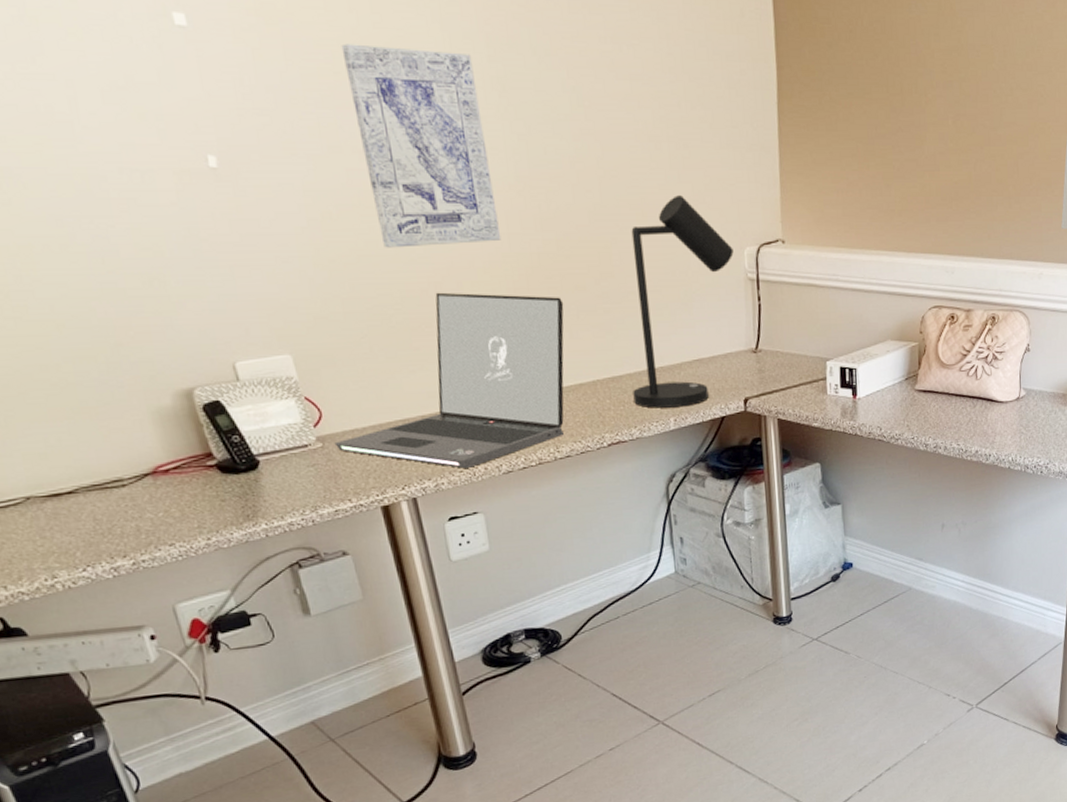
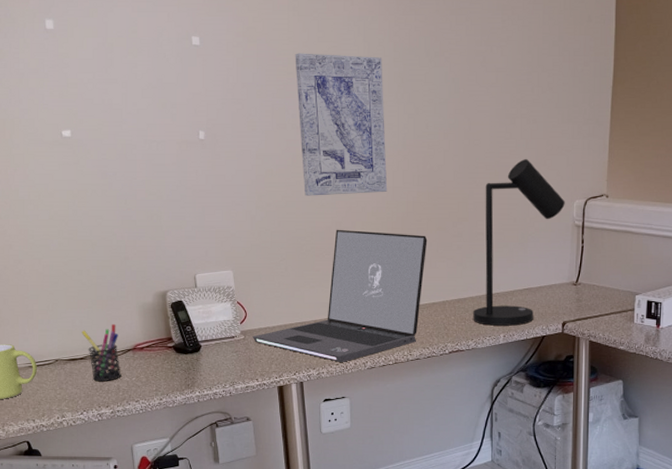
pen holder: none [62,439,140,523] -> present [81,323,121,382]

